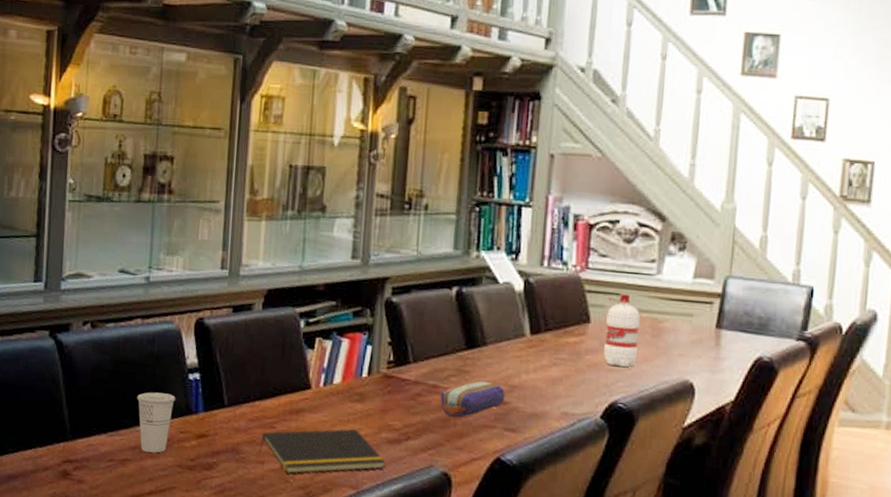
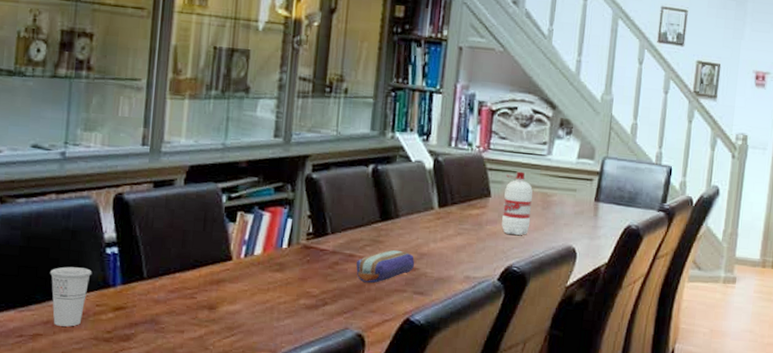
notepad: present [259,428,386,474] -> none [179,296,304,341]

